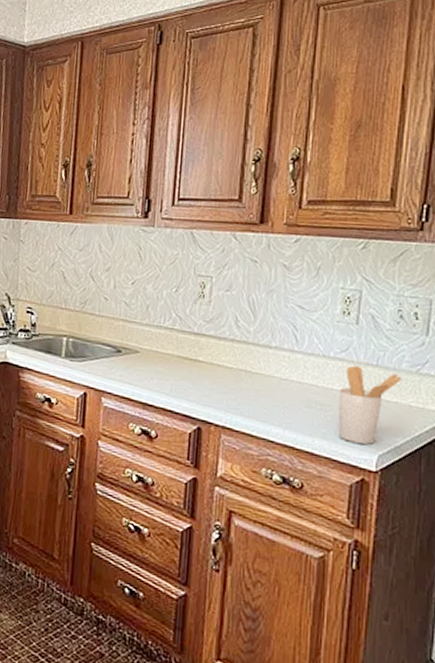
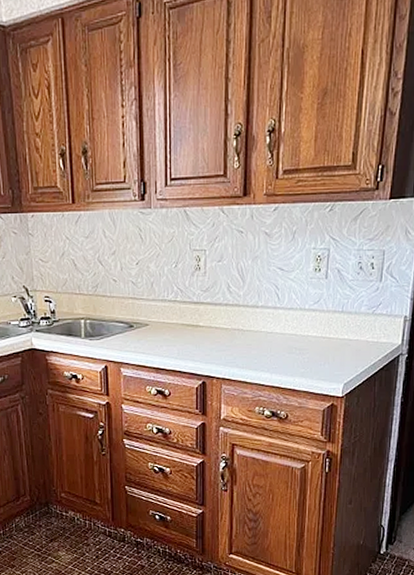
utensil holder: present [338,365,402,445] -> none [313,314,362,376]

